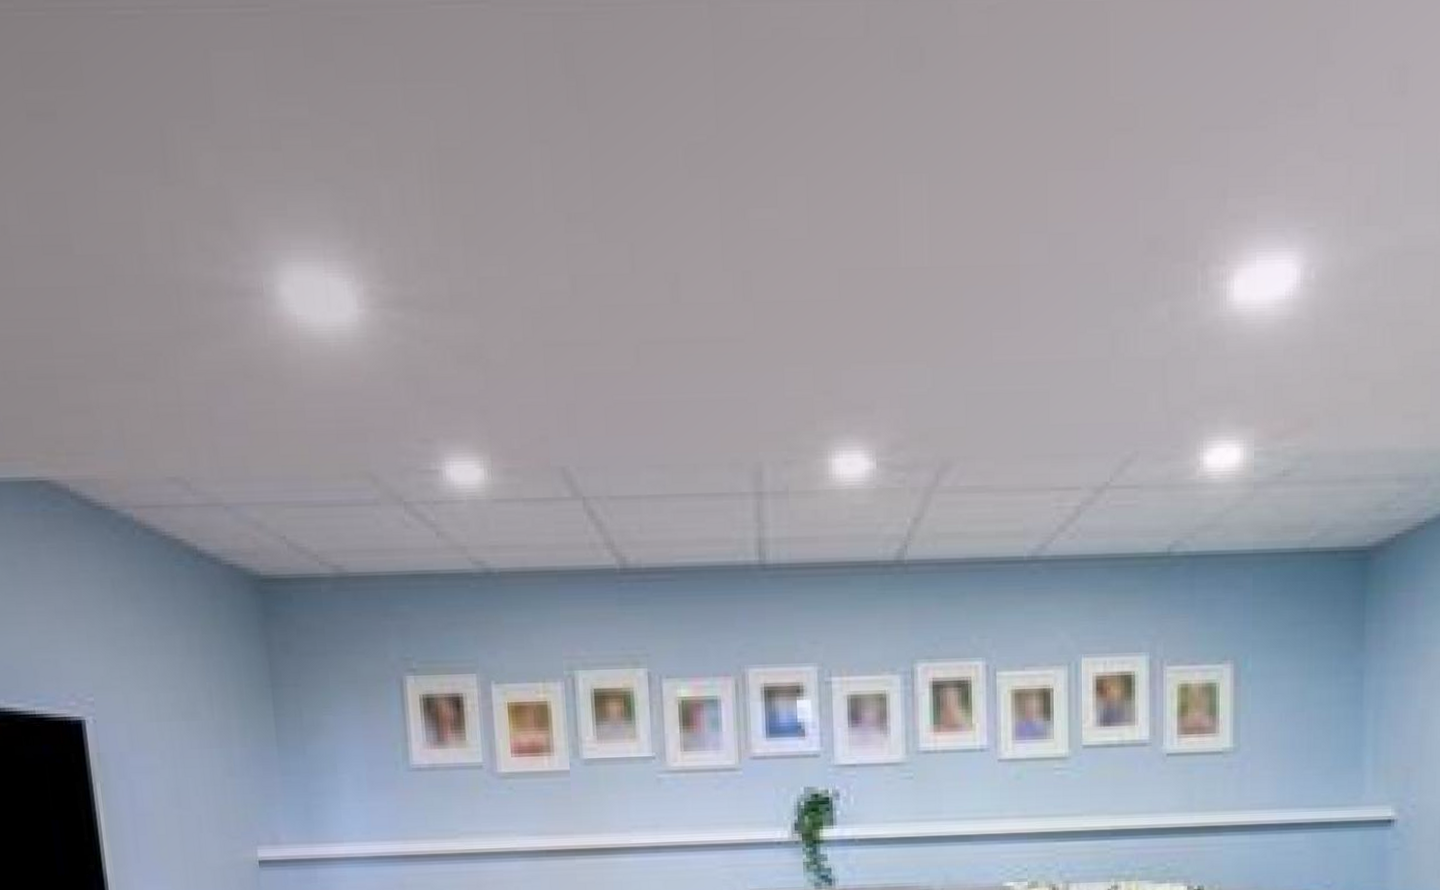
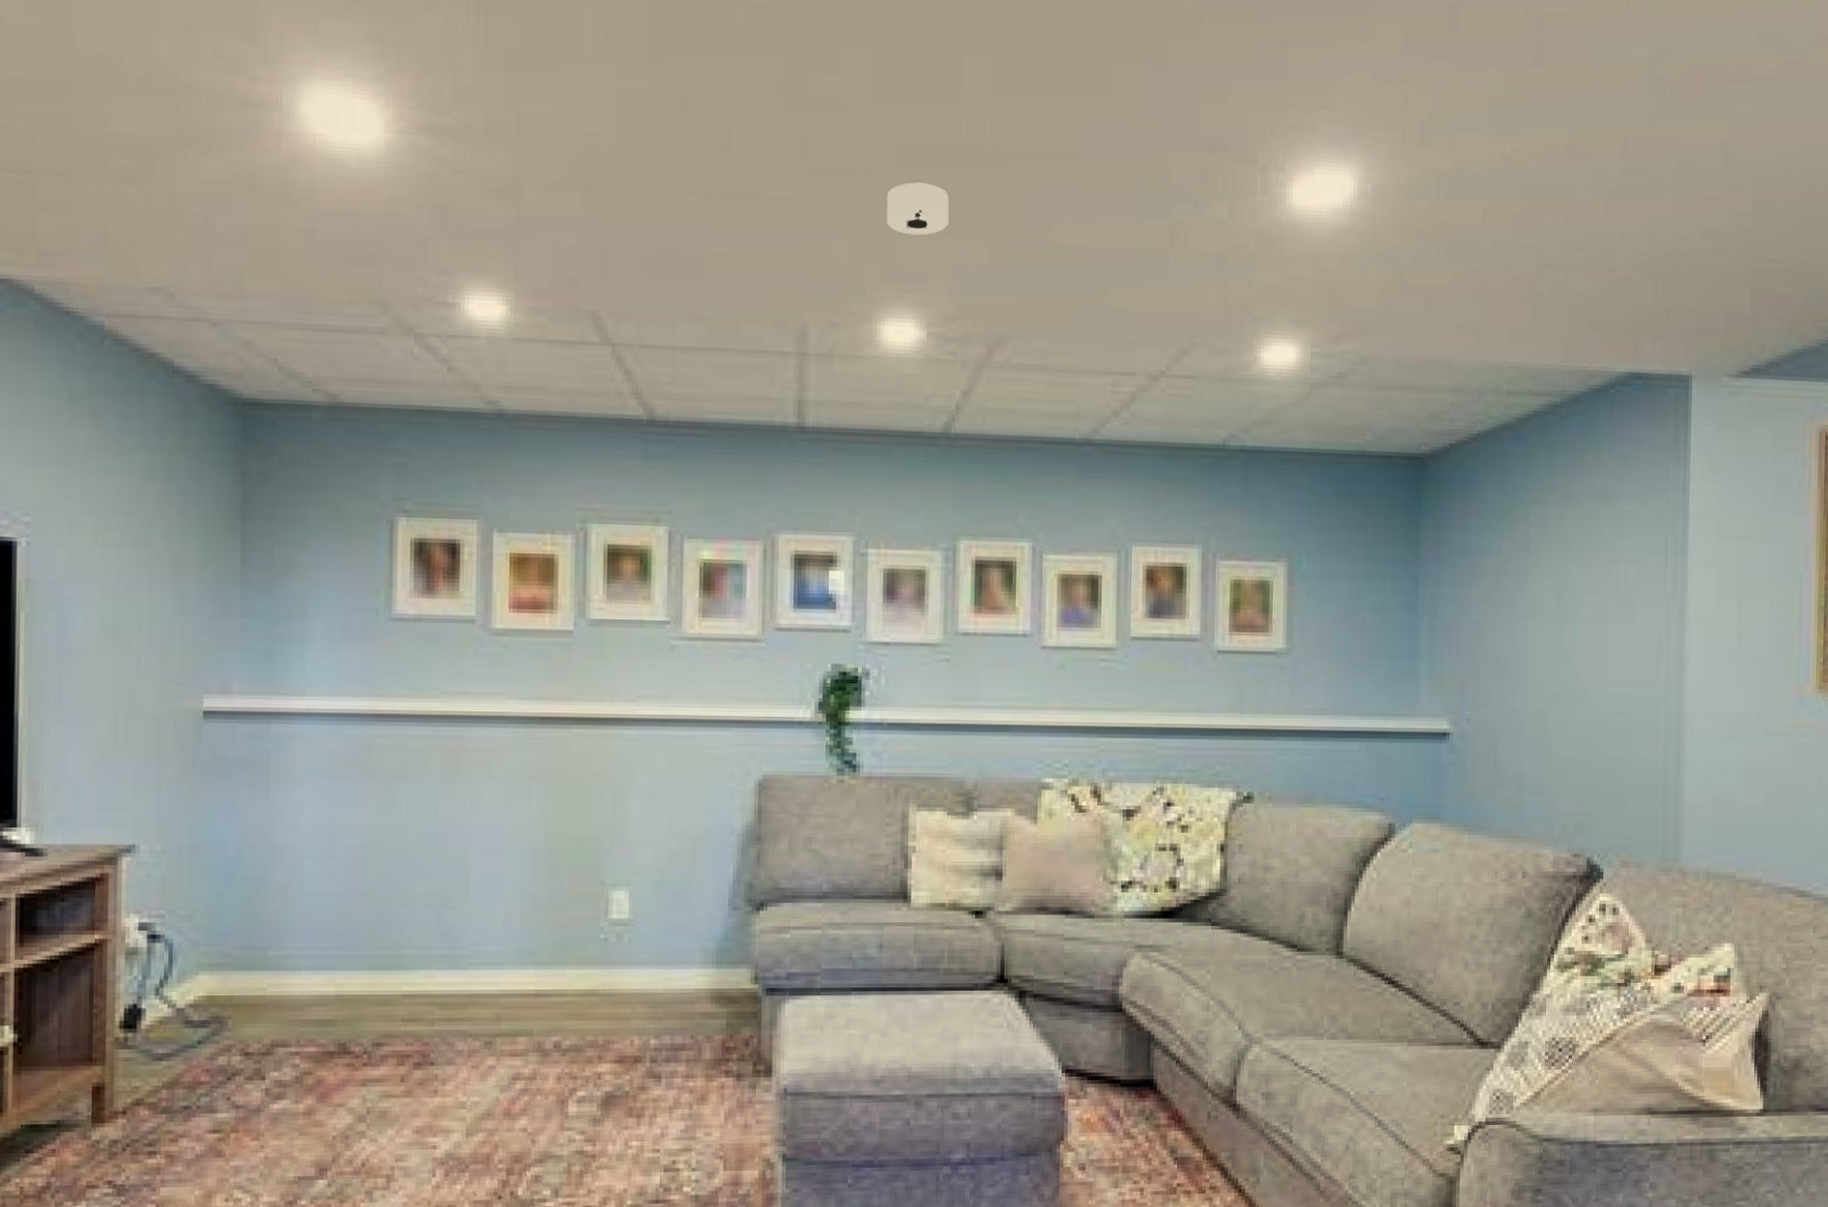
smoke detector: none [830,311,892,366] -> present [886,182,949,236]

